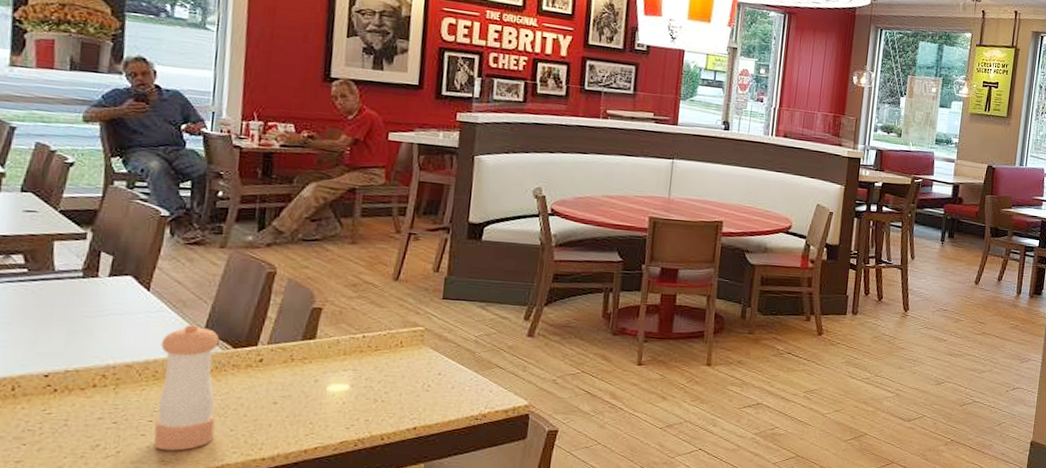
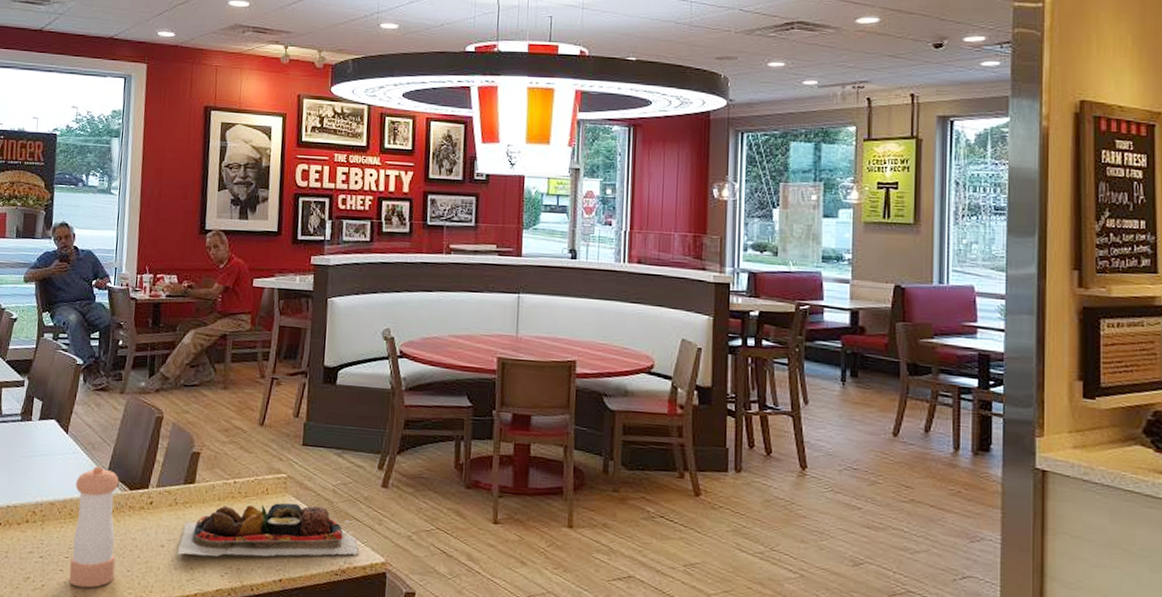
food tray: none [293,354,501,411] -> present [177,502,359,557]

